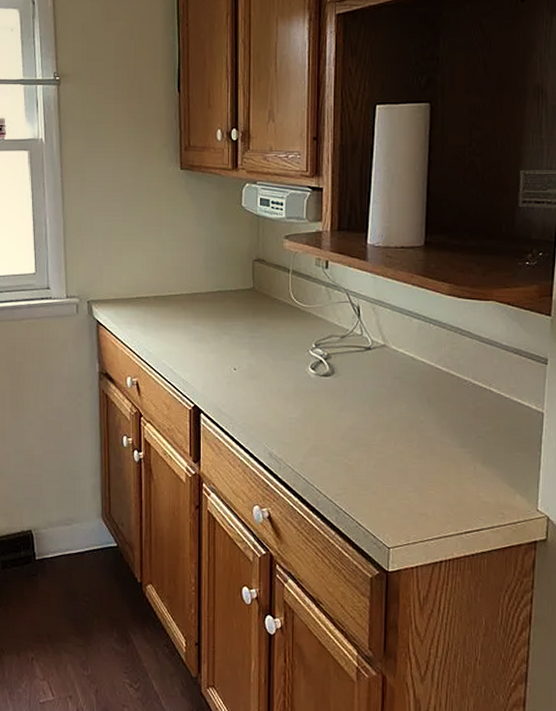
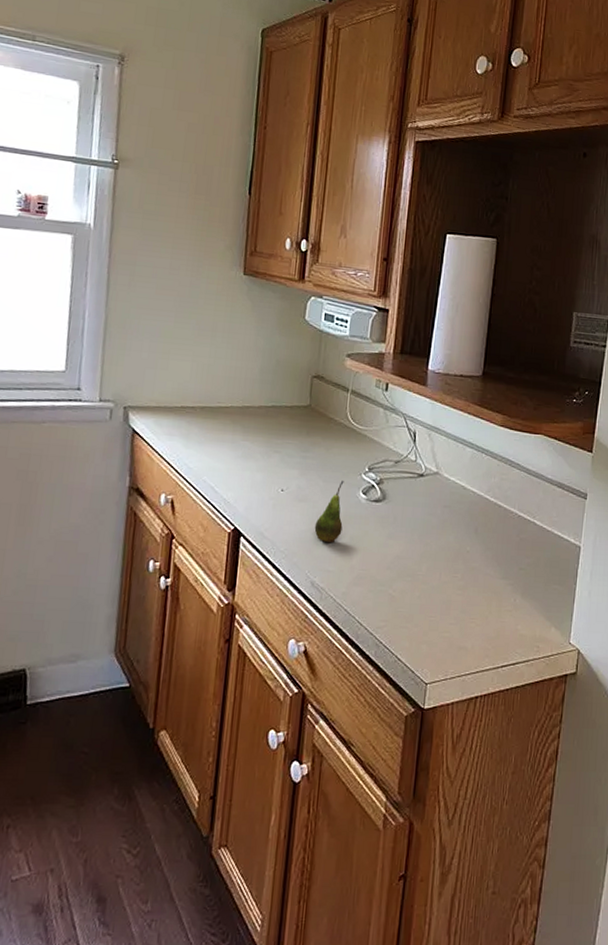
fruit: none [268,356,295,417] -> present [314,480,344,543]

